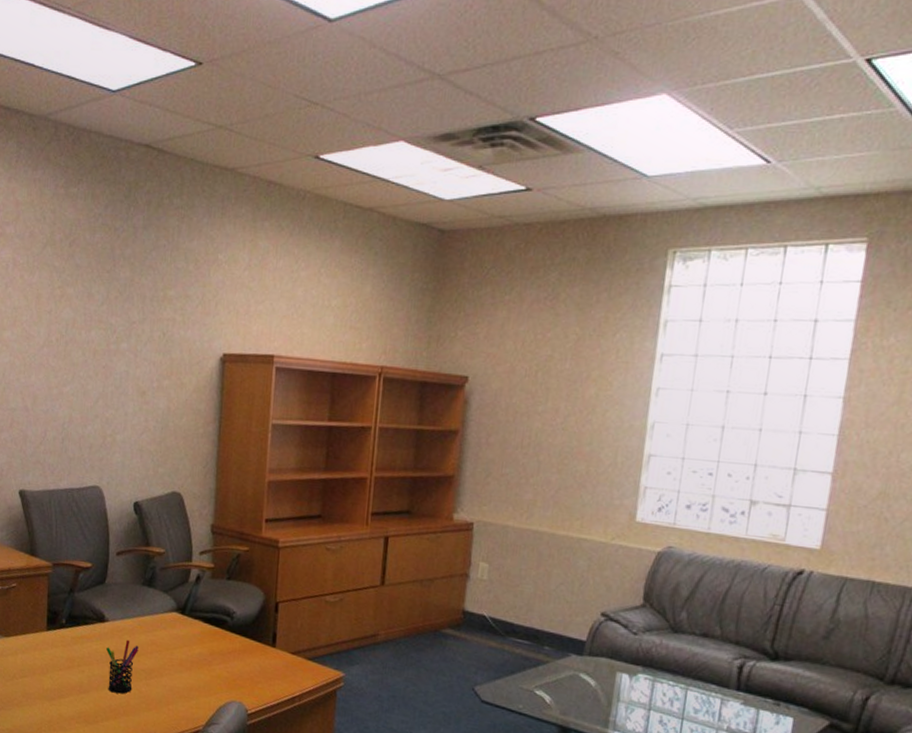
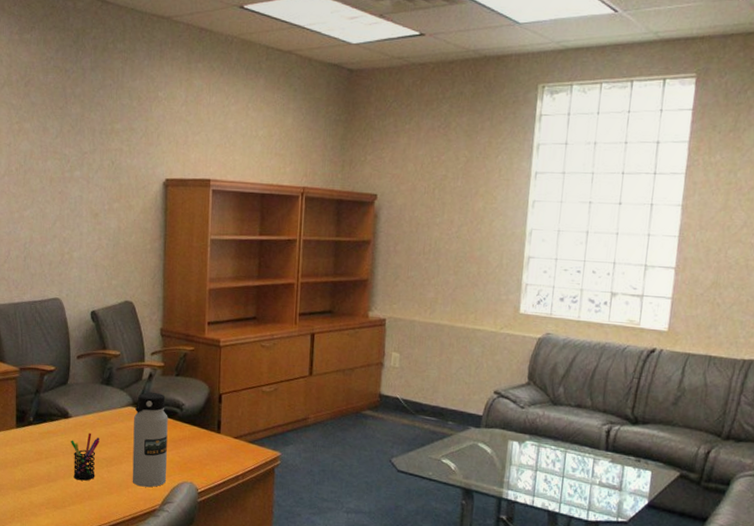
water bottle: none [173,597,217,706] -> present [132,392,168,488]

